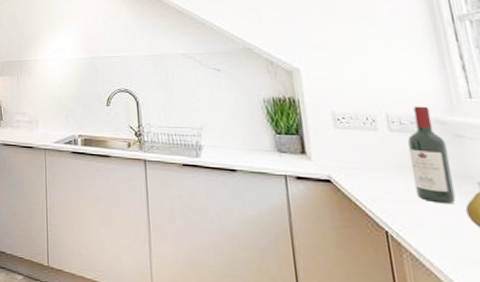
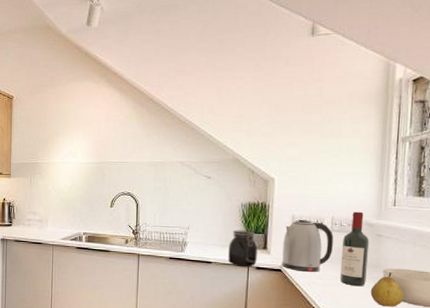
jar: none [255,130,296,178] -> present [228,230,258,268]
kettle: none [325,116,397,184] -> present [281,219,333,272]

